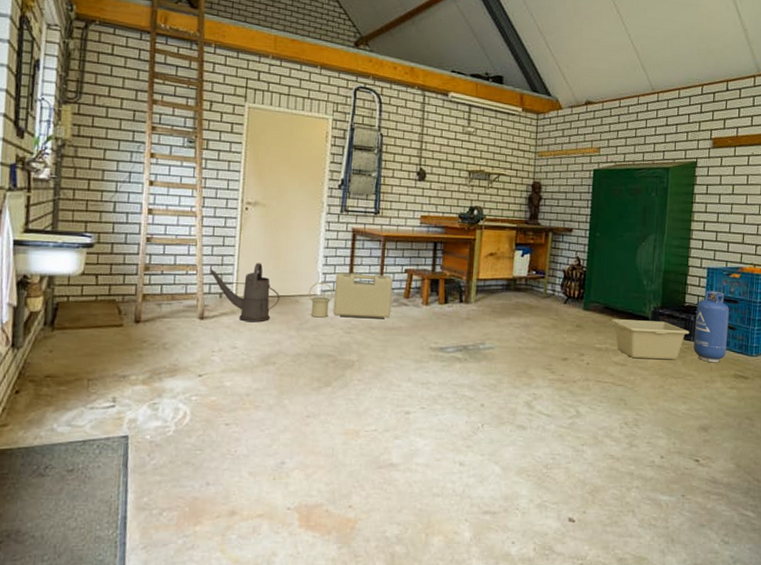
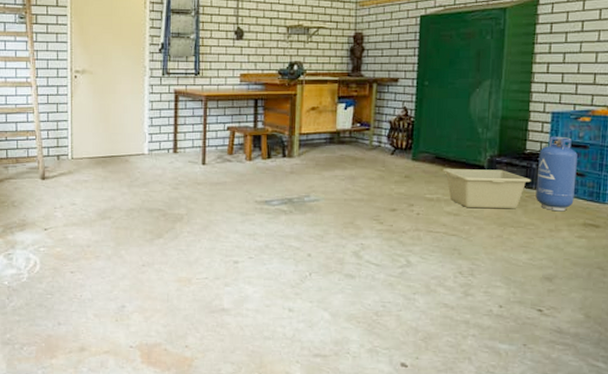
watering can: present [210,263,280,323] -> none [47,126,111,181]
bucket: present [308,282,334,318] -> none [136,142,161,175]
tool box: present [333,272,393,319] -> none [160,132,216,175]

